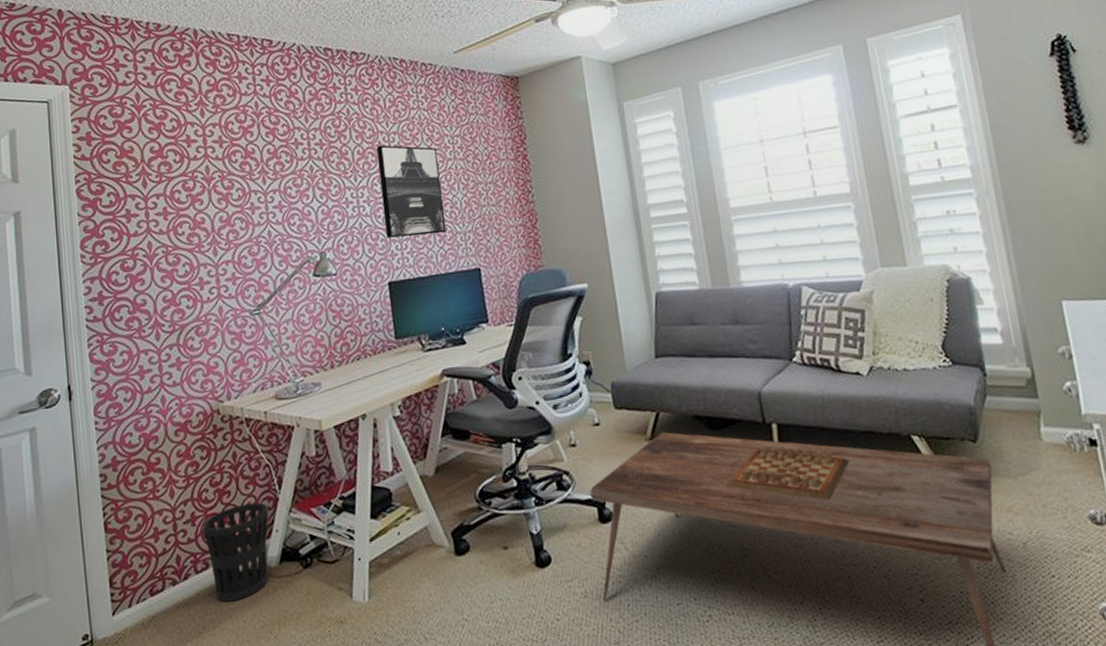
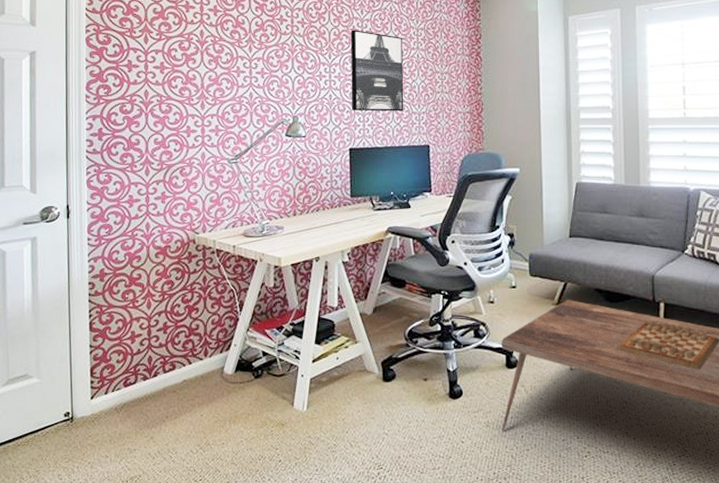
wastebasket: present [202,502,269,602] -> none [172,320,230,399]

